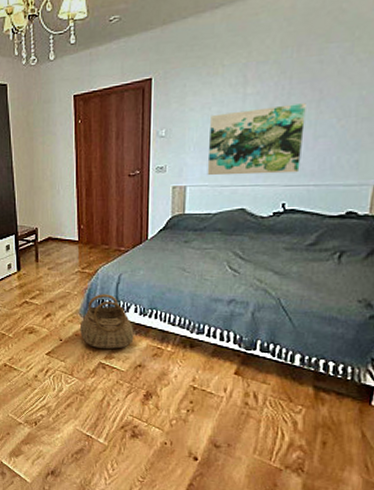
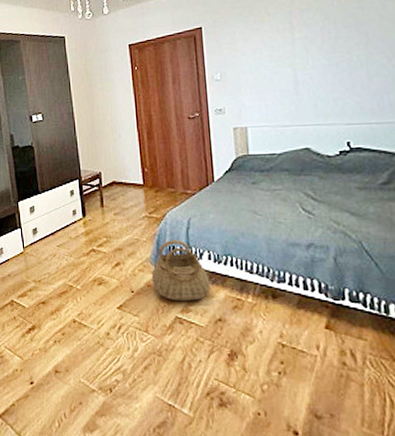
wall art: present [207,103,306,176] -> none [263,45,359,117]

